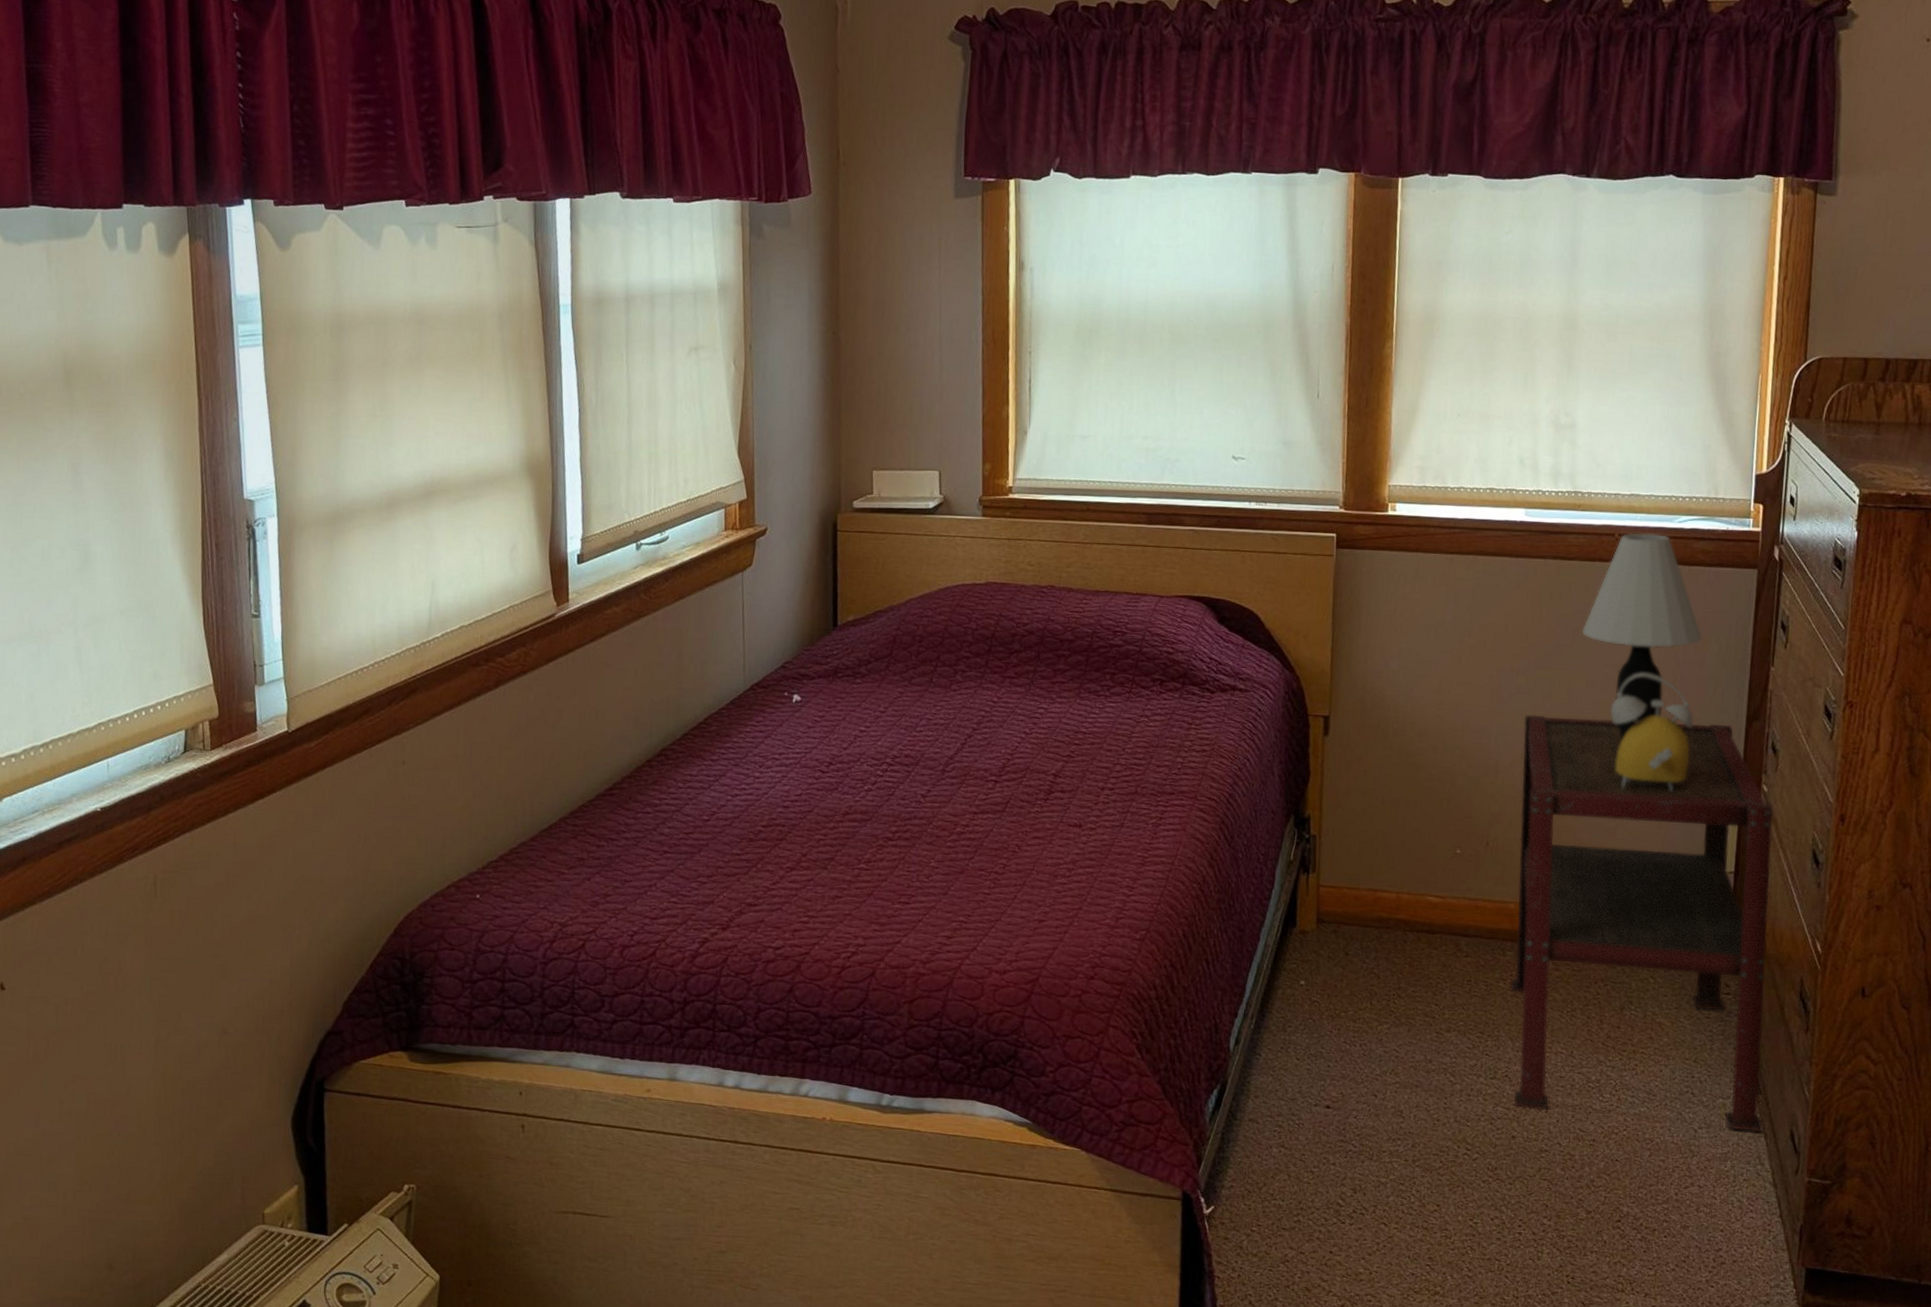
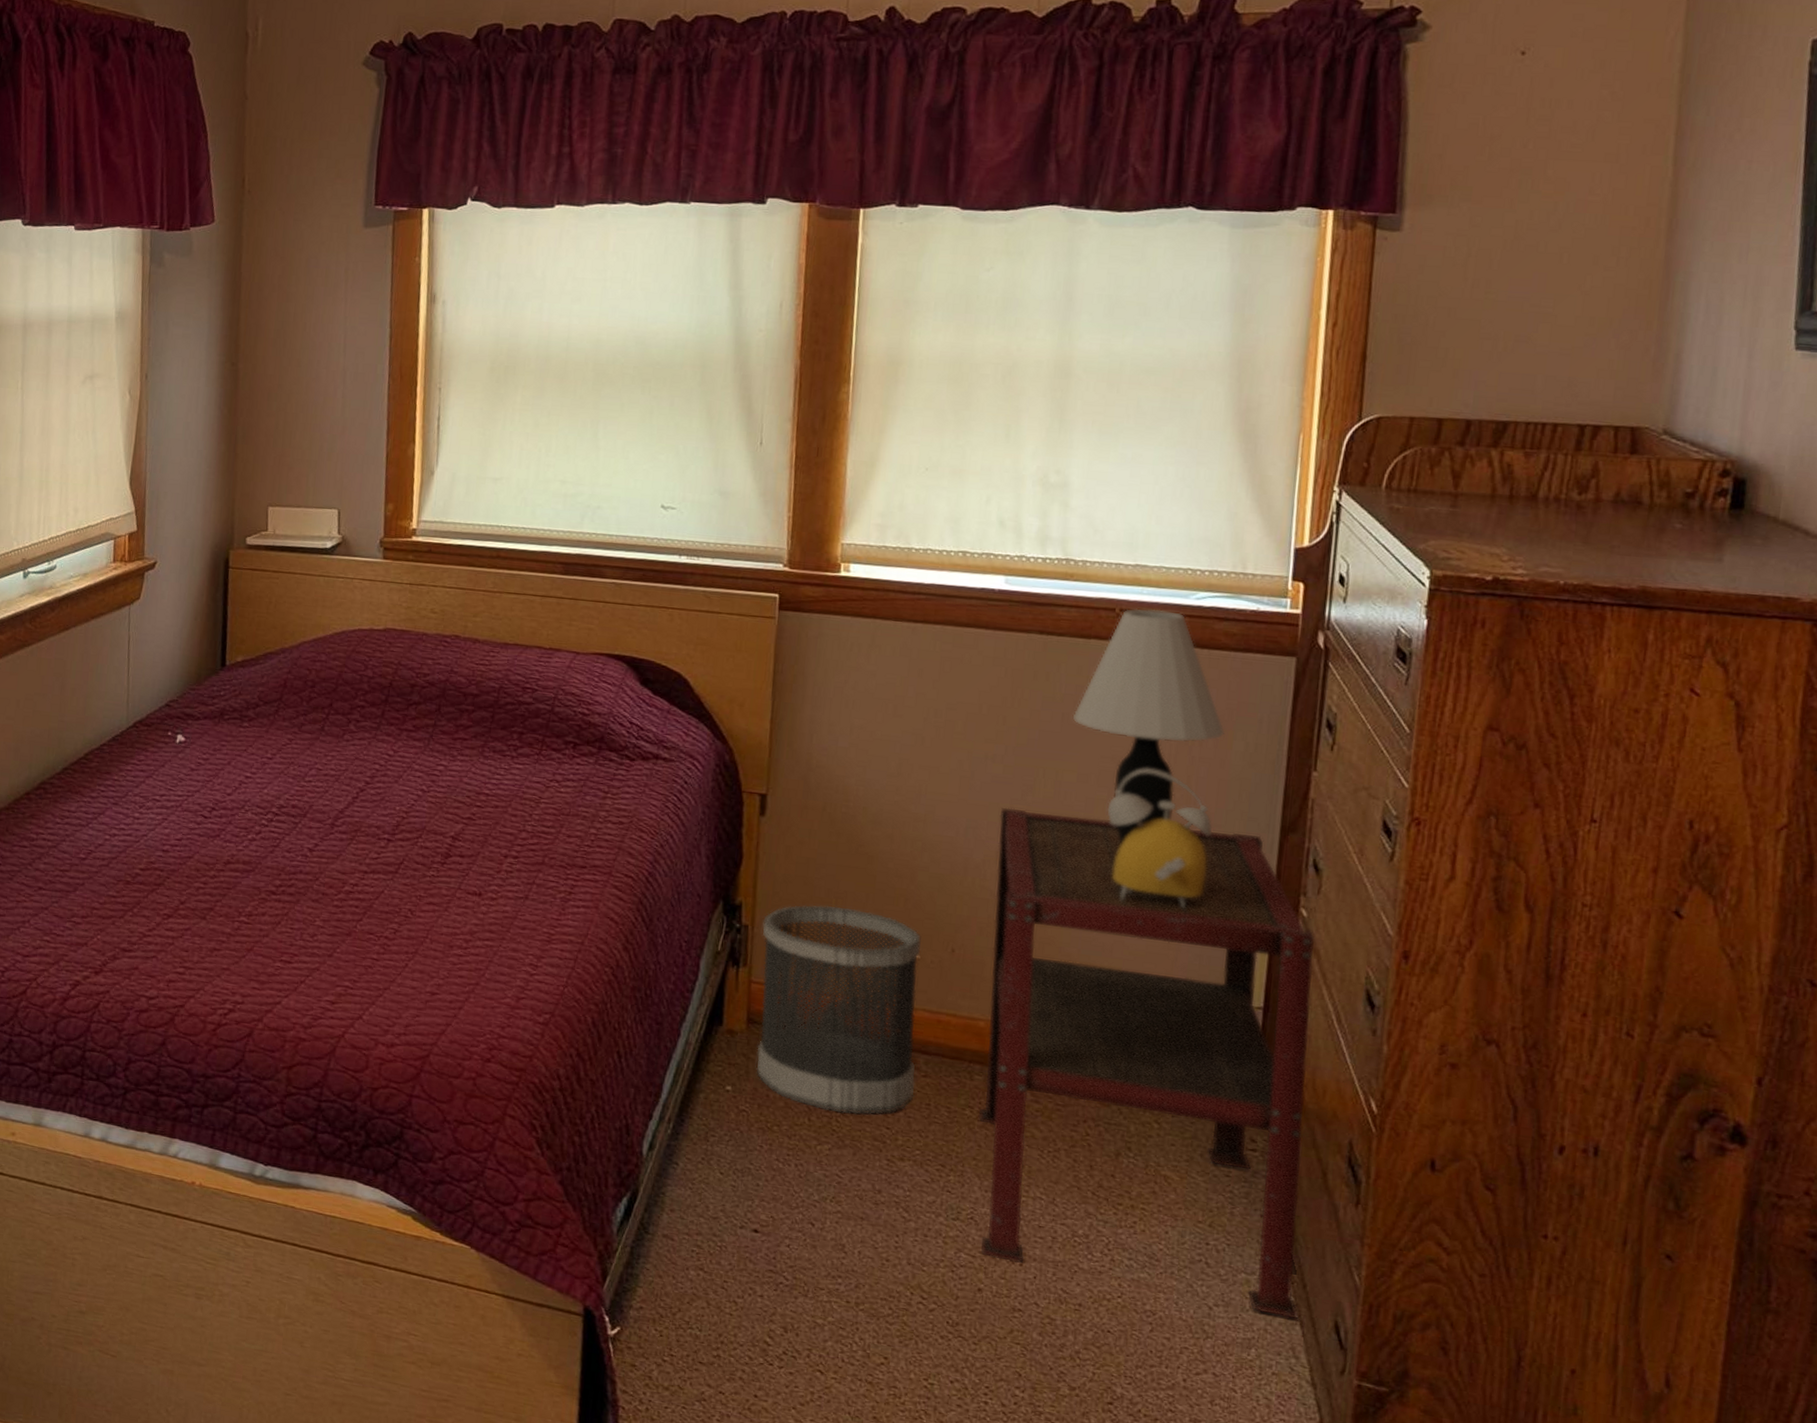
wastebasket: none [1325,812,1462,996] -> present [756,904,922,1115]

